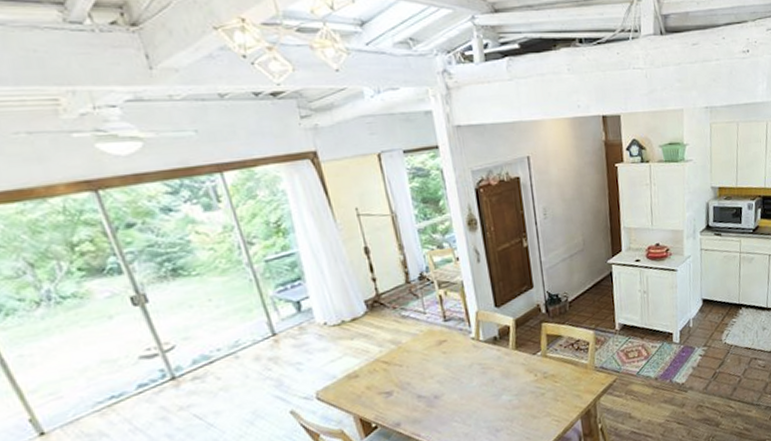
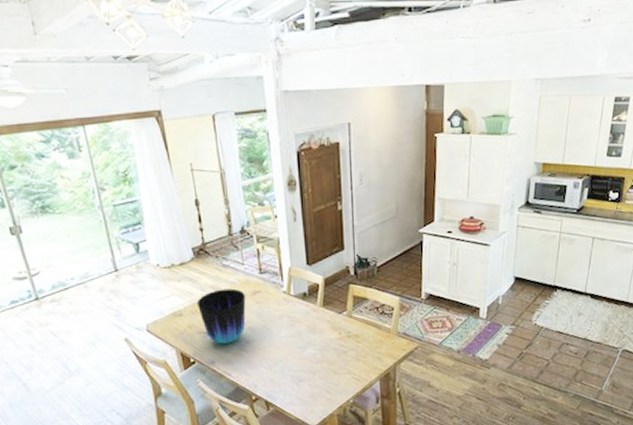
vase: none [374,340,432,403] -> present [196,288,246,344]

